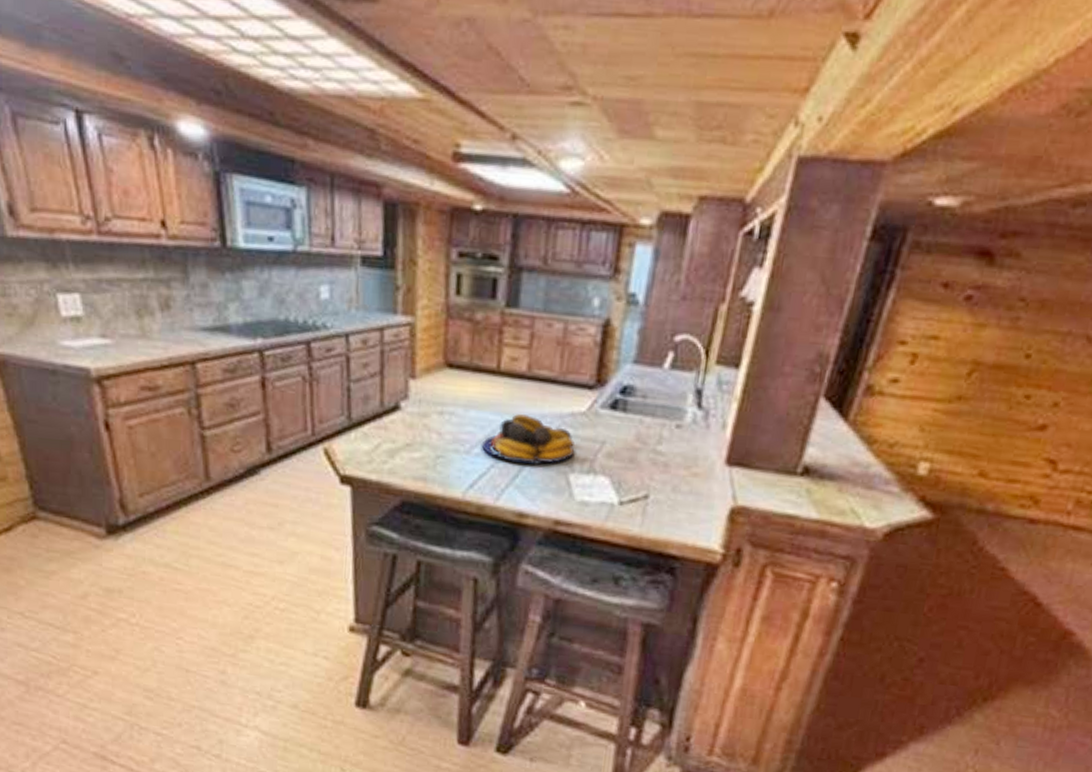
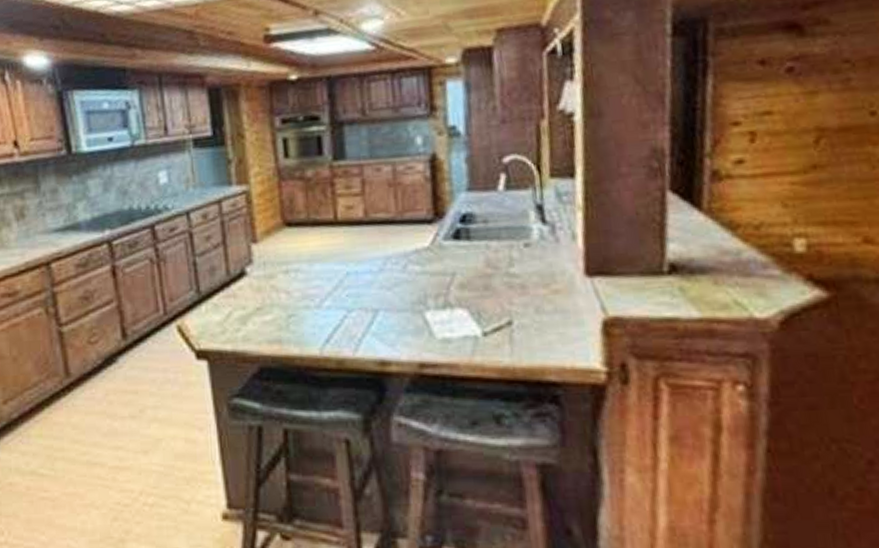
fruit bowl: present [481,413,576,464] -> none [330,258,427,309]

